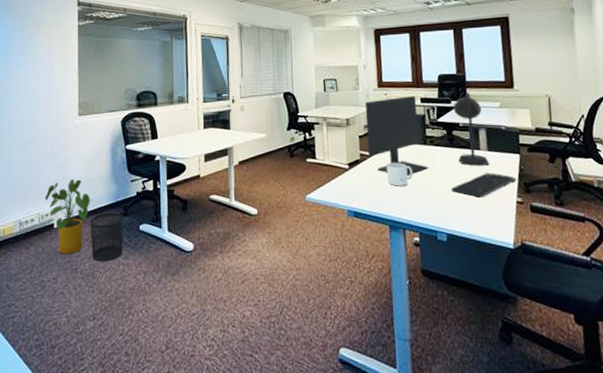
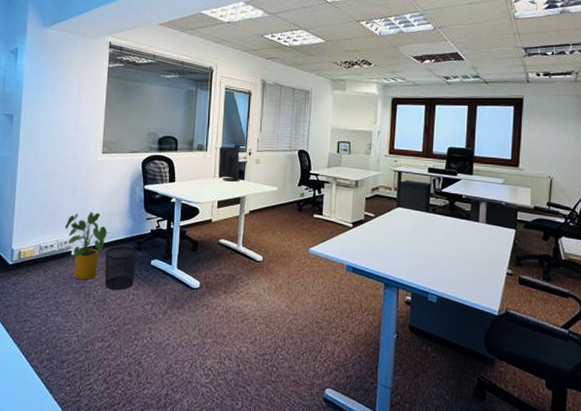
computer monitor: none [201,95,226,133] -> present [218,146,240,182]
computer monitor: present [365,96,428,176] -> none [373,165,427,239]
mug: present [386,162,413,186] -> none [387,225,412,248]
computer keyboard: present [451,172,517,198] -> none [447,244,510,266]
desk lamp: present [453,92,490,167] -> none [457,166,486,238]

